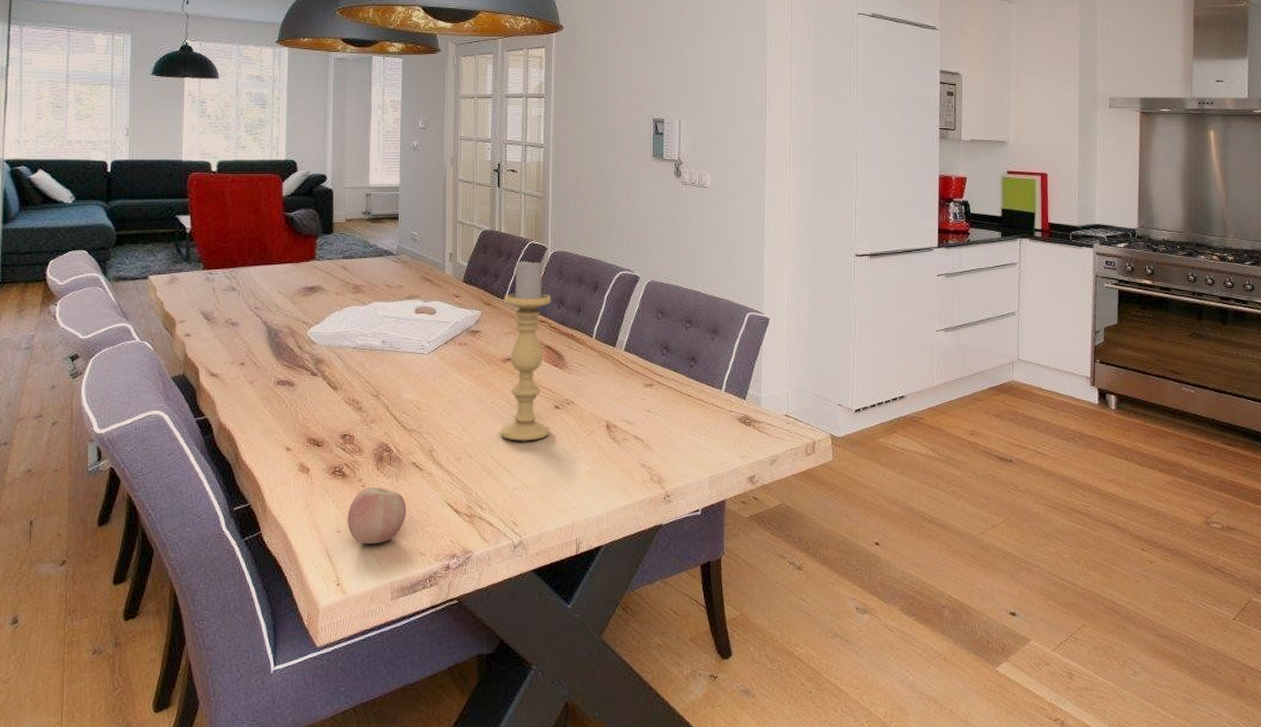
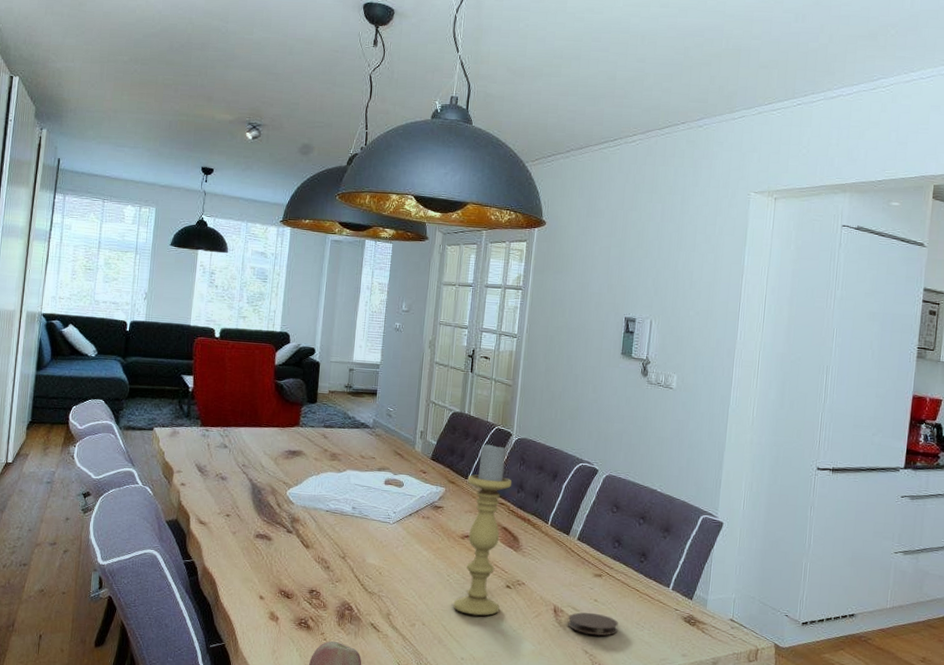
coaster: none [622,424,674,447] -> present [568,612,618,636]

